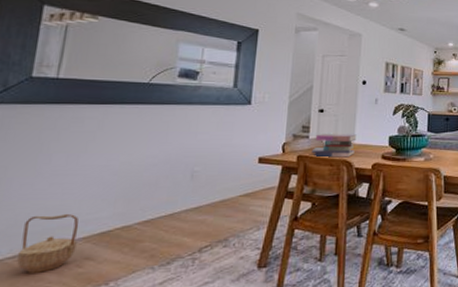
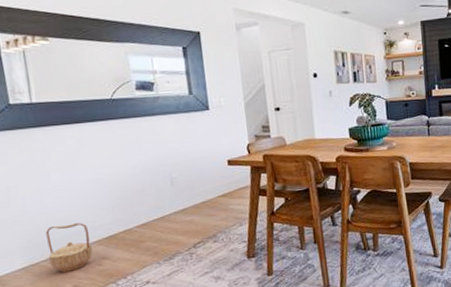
books: present [311,133,357,158] -> none [275,129,317,155]

